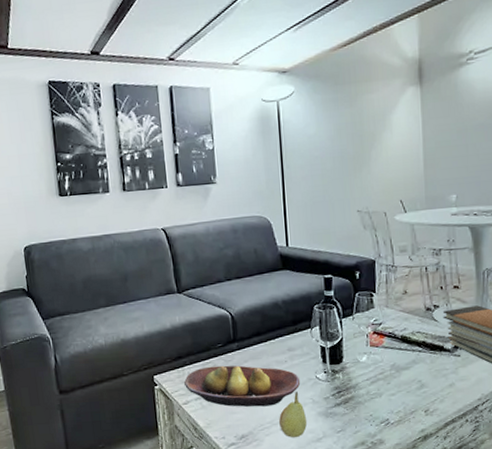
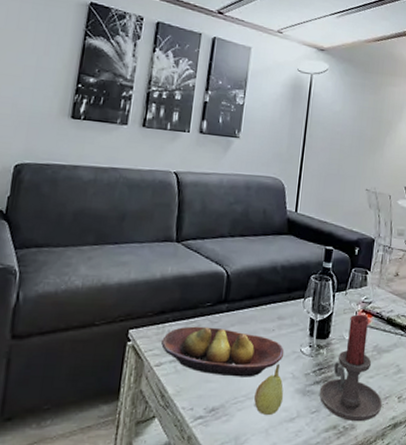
candle holder: none [341,336,409,437] -> present [319,314,383,422]

